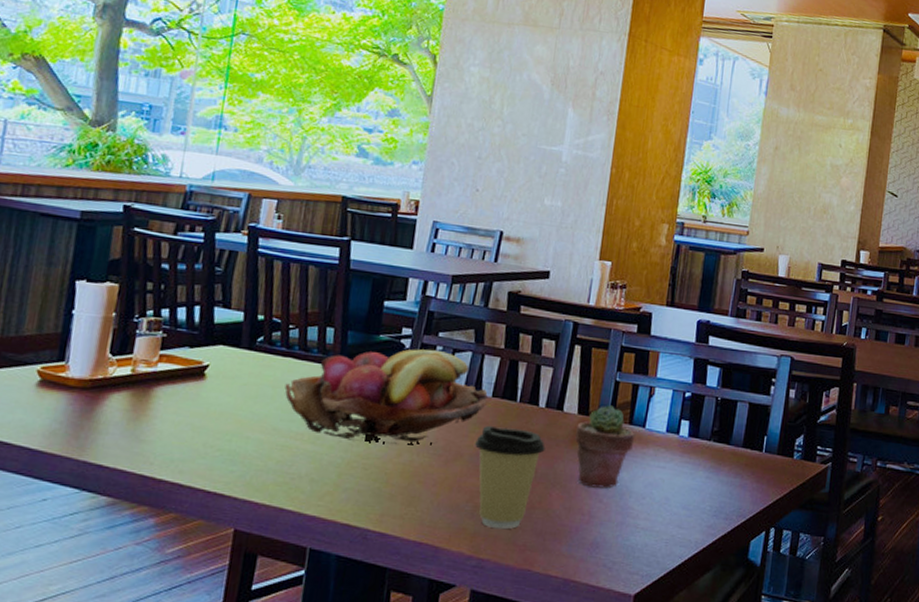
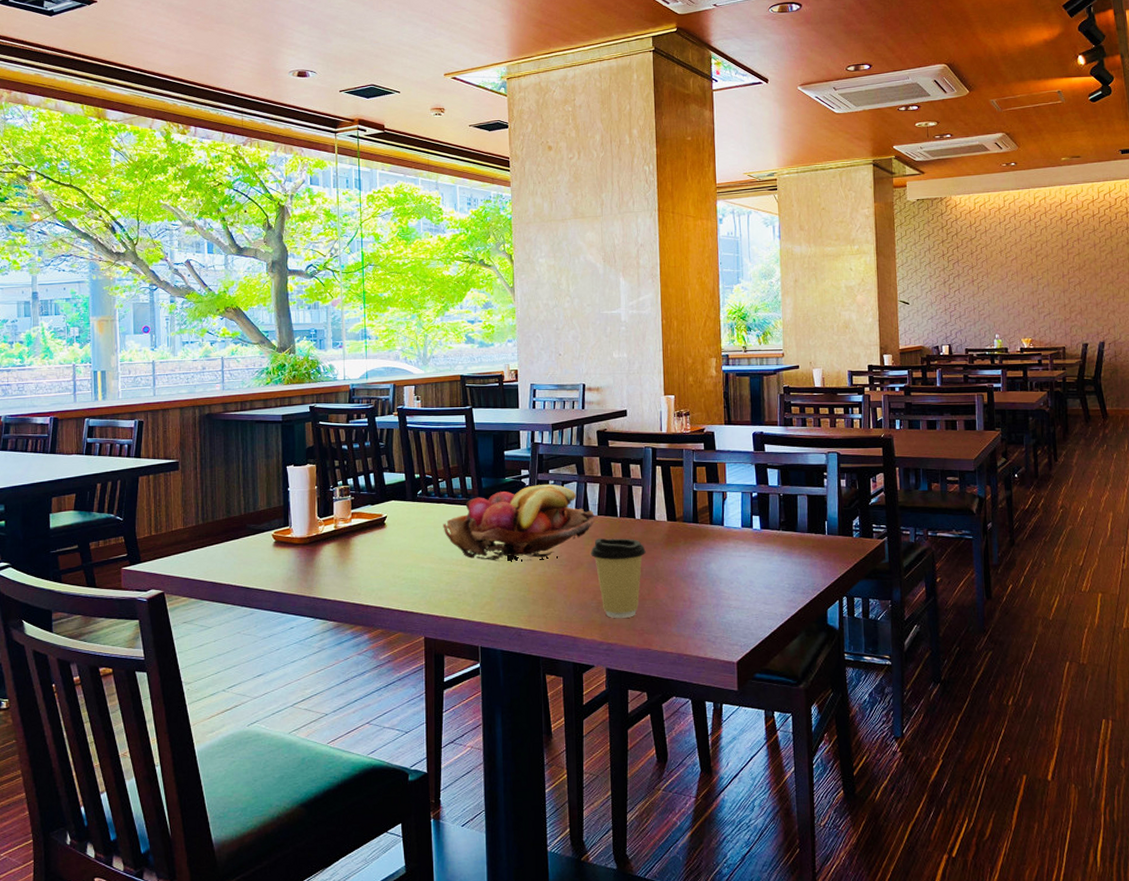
potted succulent: present [575,405,635,489] -> none [668,511,717,578]

